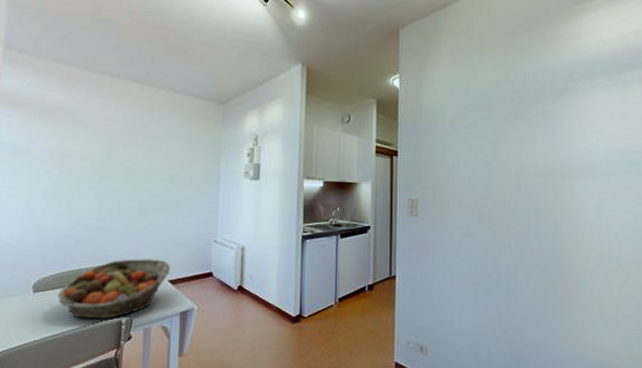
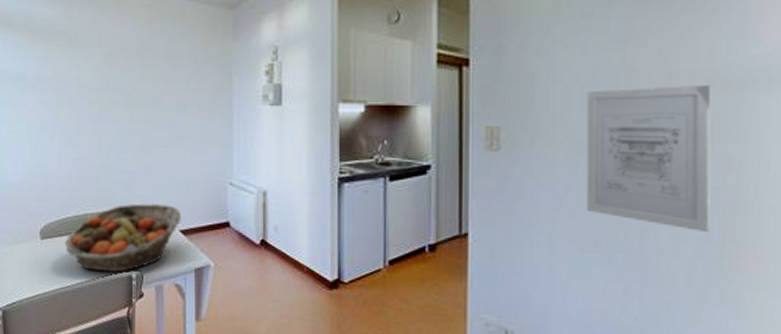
wall art: none [473,174,547,271] -> present [586,86,711,233]

